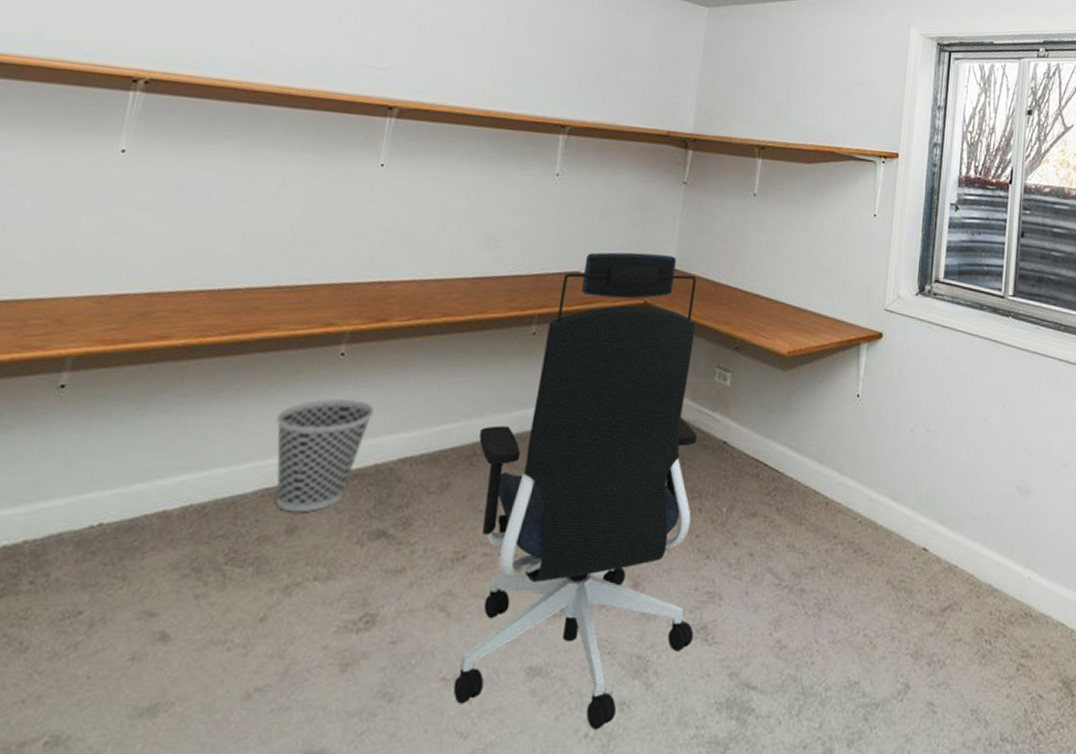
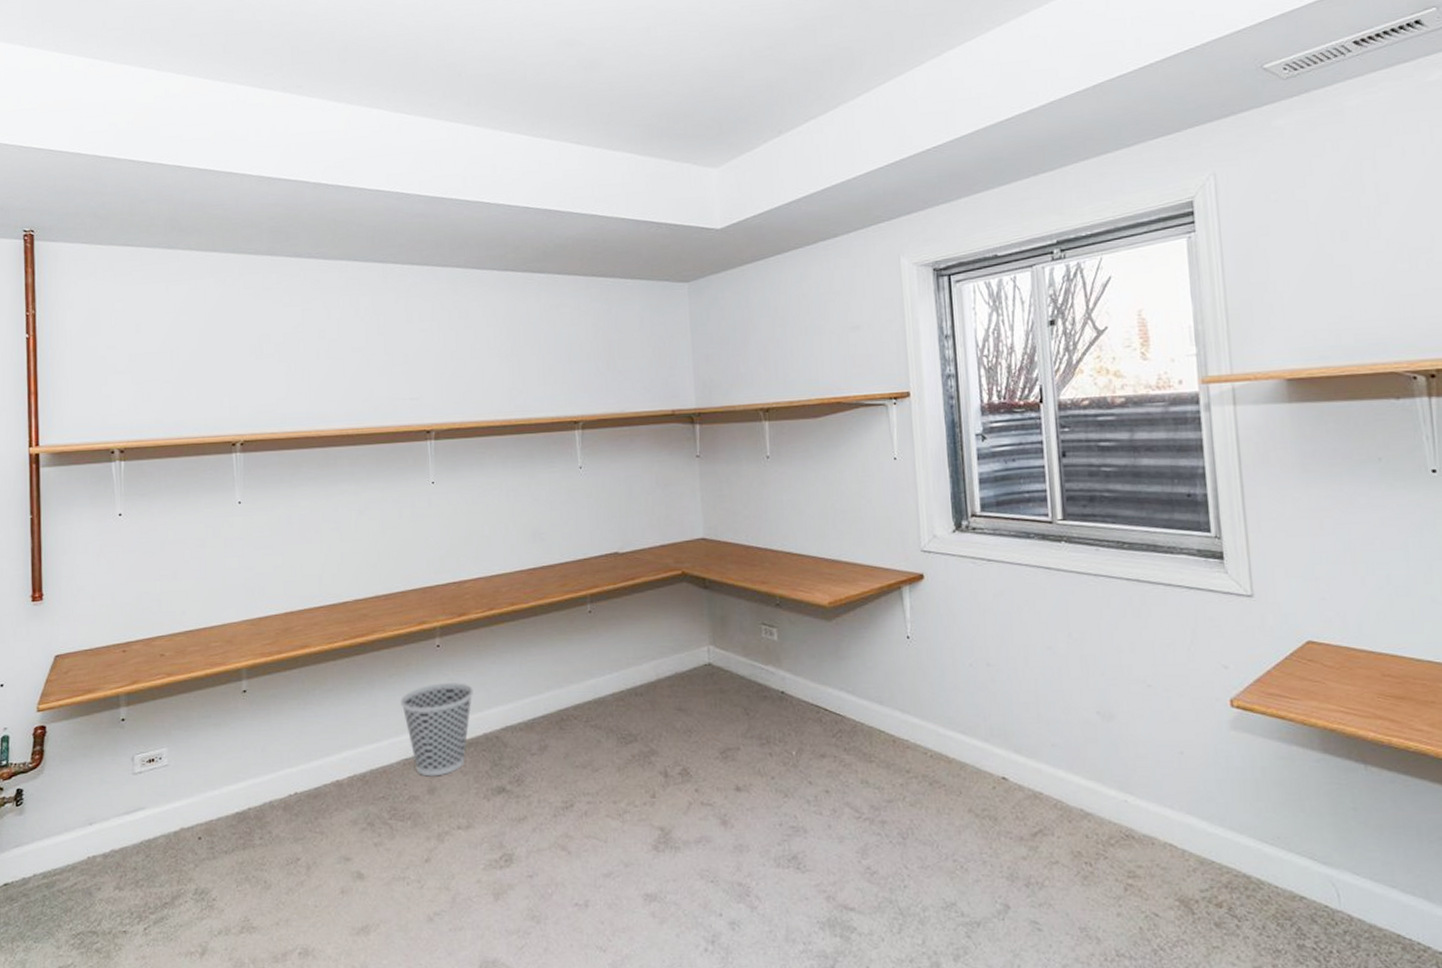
office chair: present [453,252,698,730] -> none [563,526,786,946]

